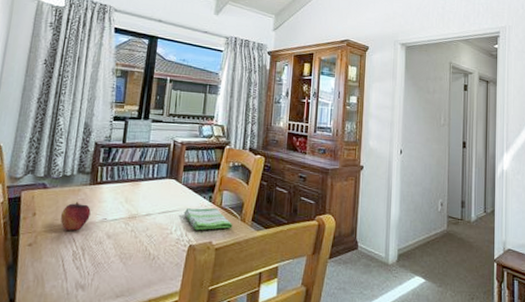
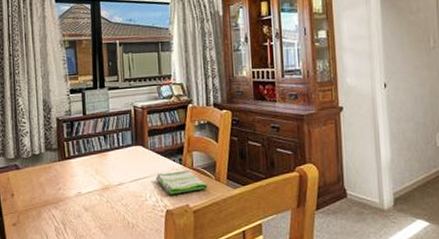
fruit: present [60,201,91,231] -> none [37,178,65,208]

